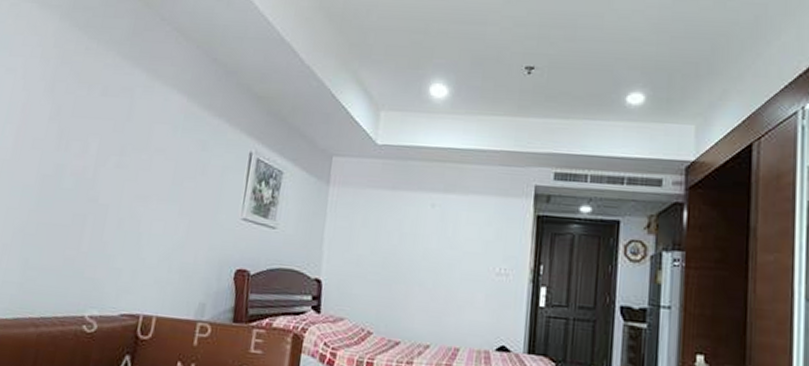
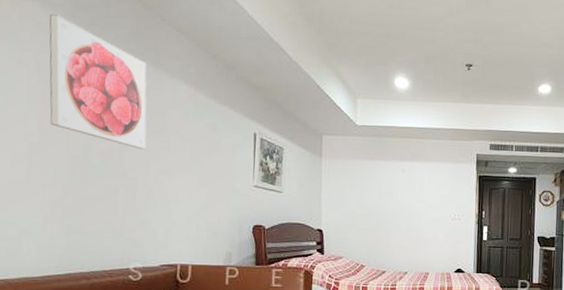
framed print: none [26,16,139,171] -> present [49,14,147,150]

